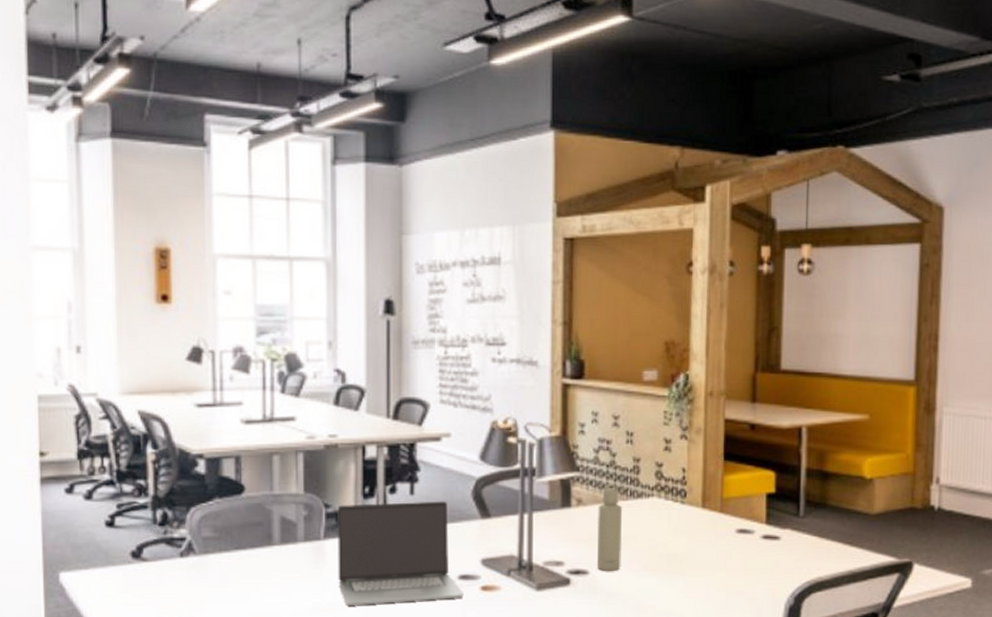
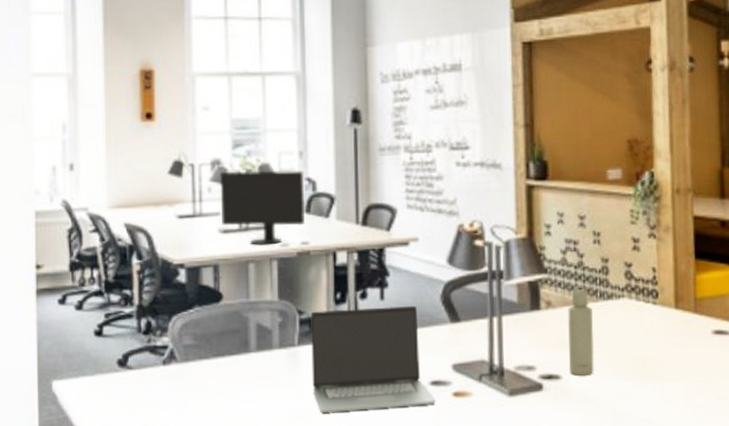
computer monitor: none [244,360,334,437] -> present [221,170,305,245]

